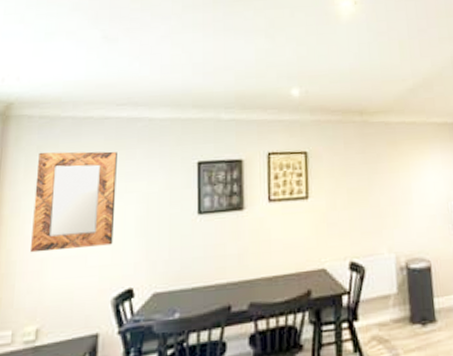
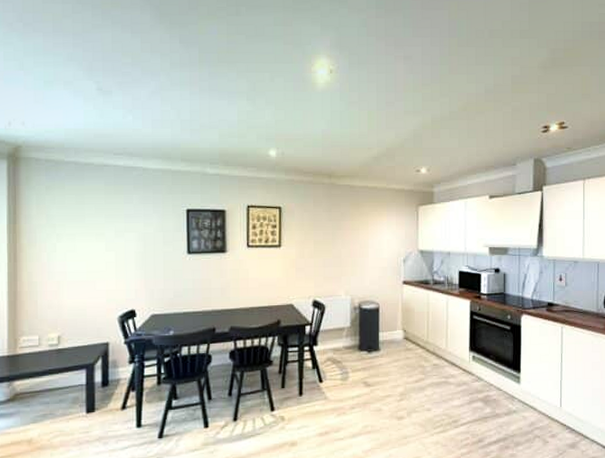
home mirror: present [31,151,117,253] -> none [47,192,117,276]

